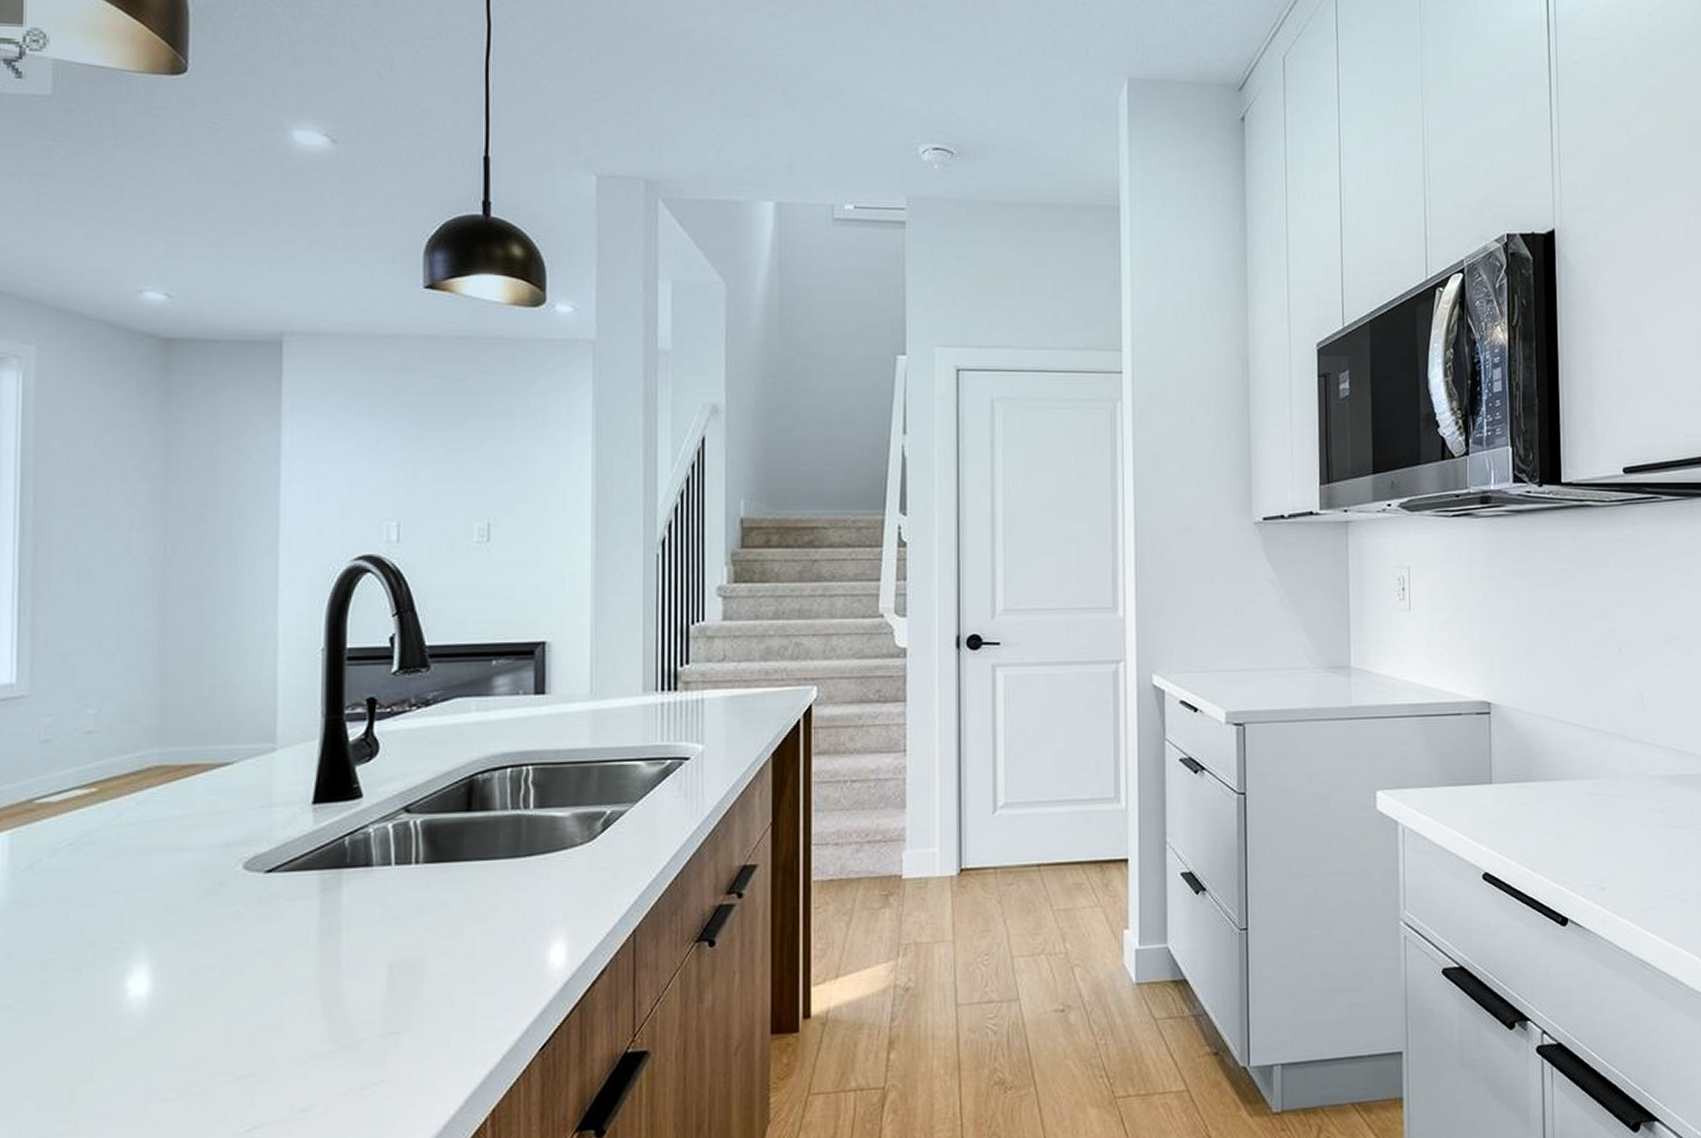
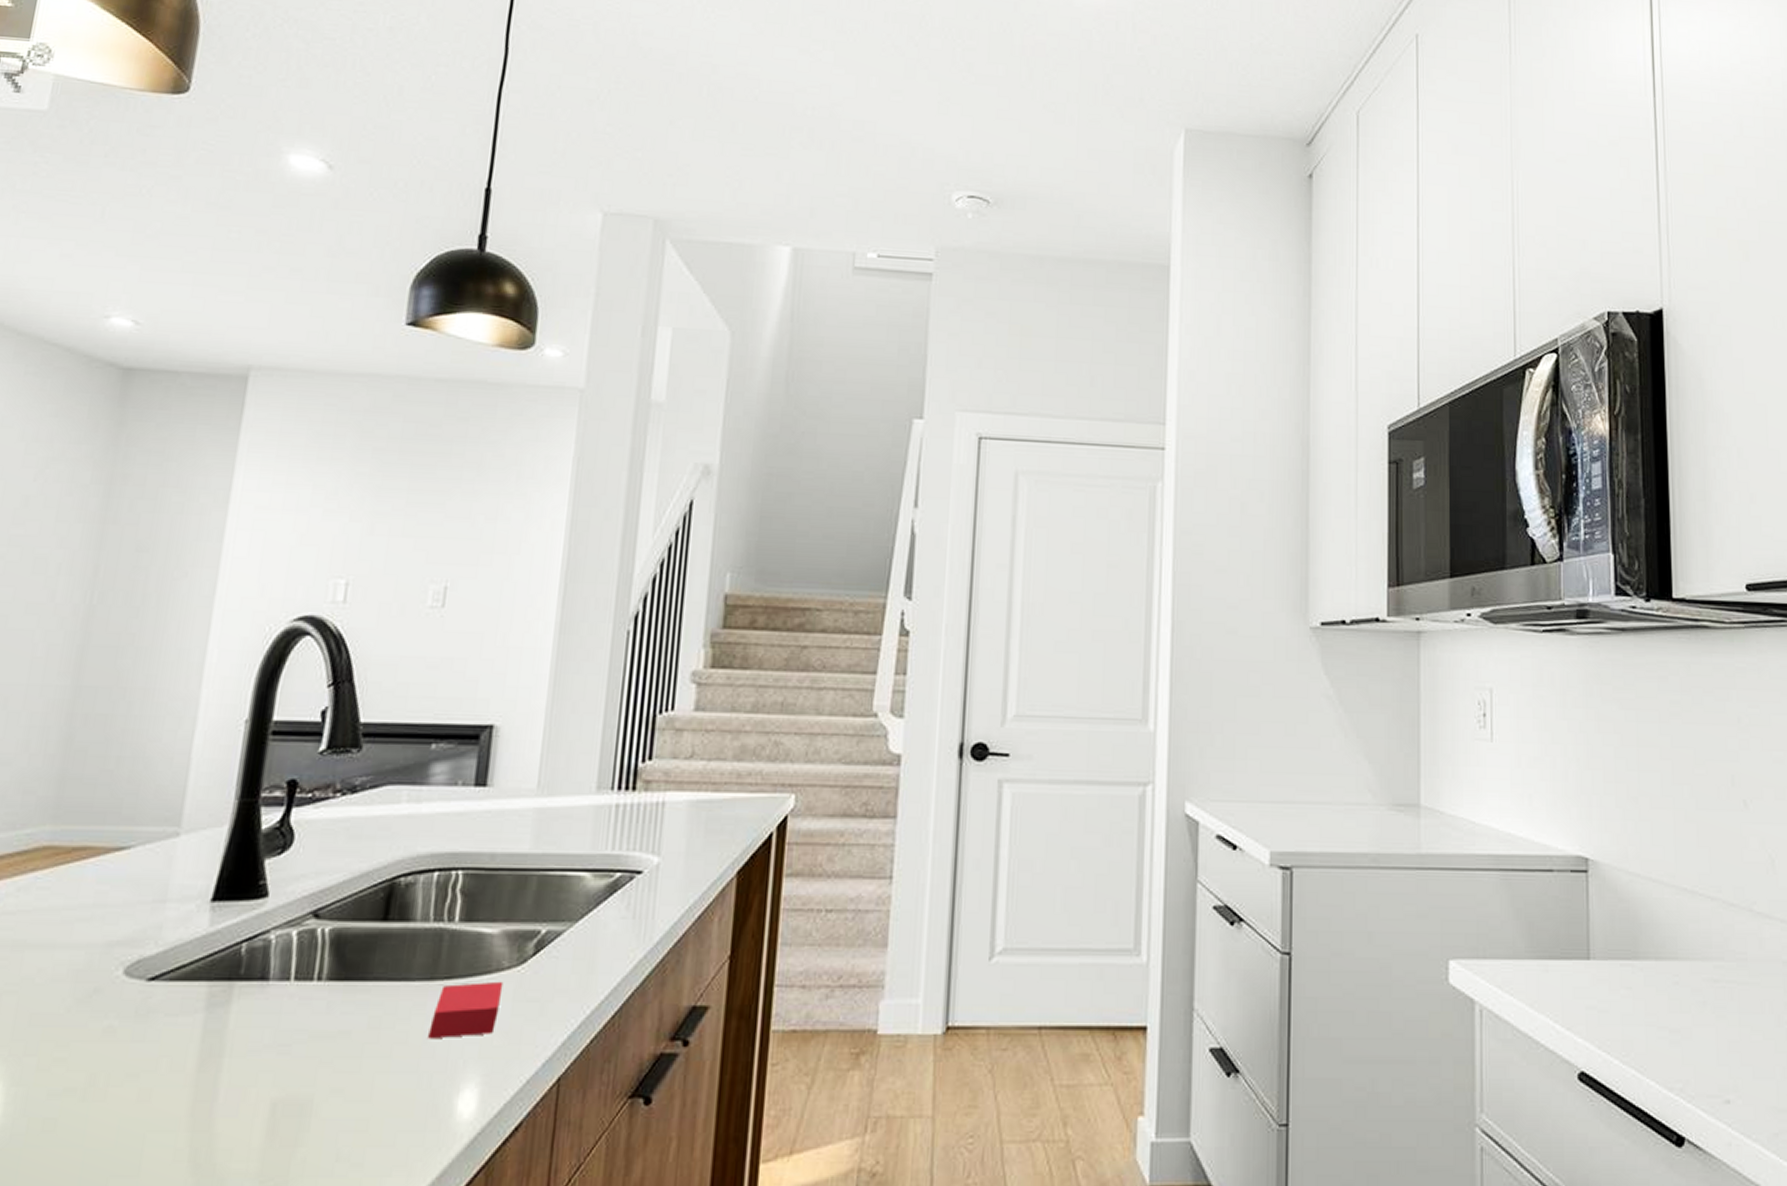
sponge: none [518,855,578,906] -> present [428,981,504,1039]

